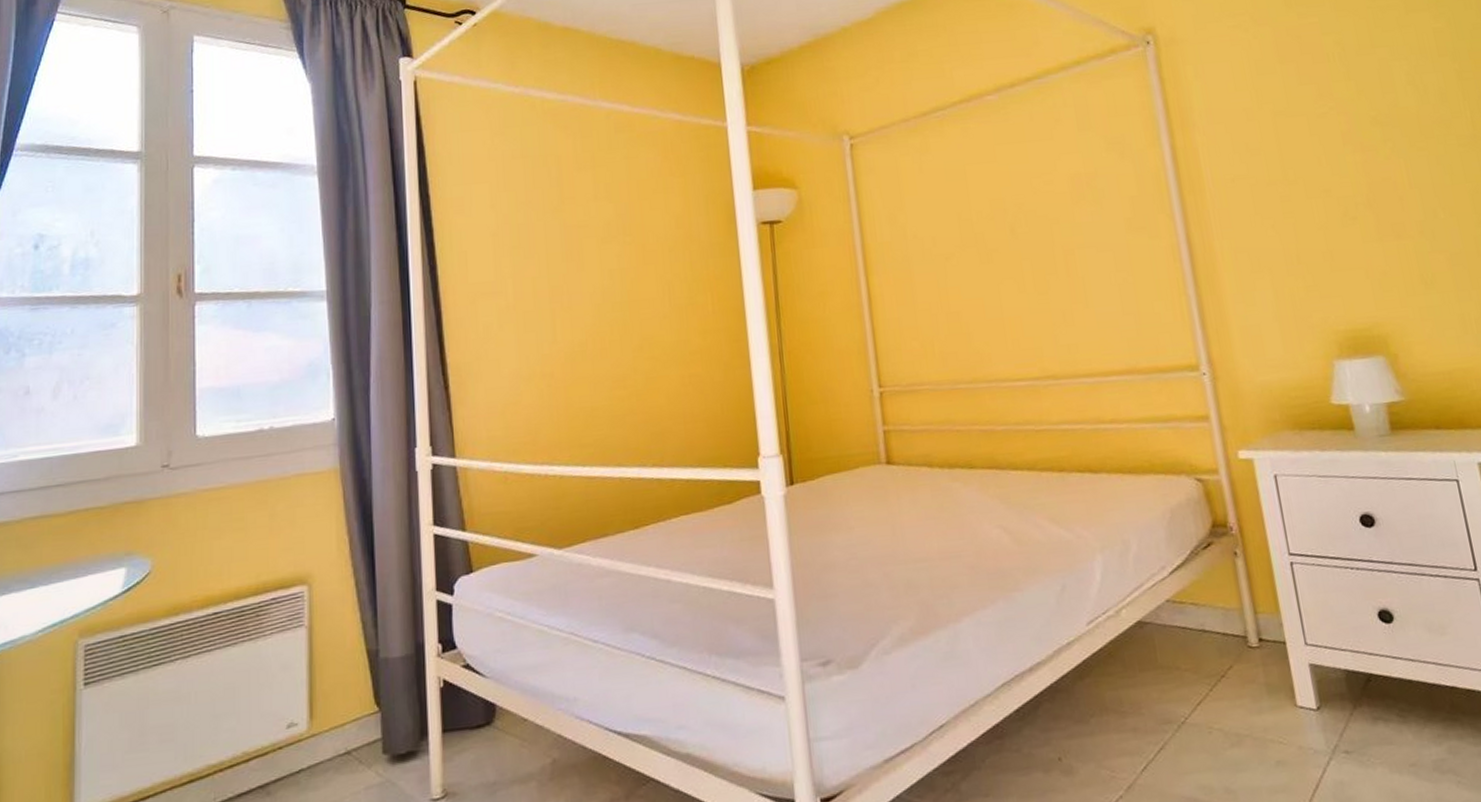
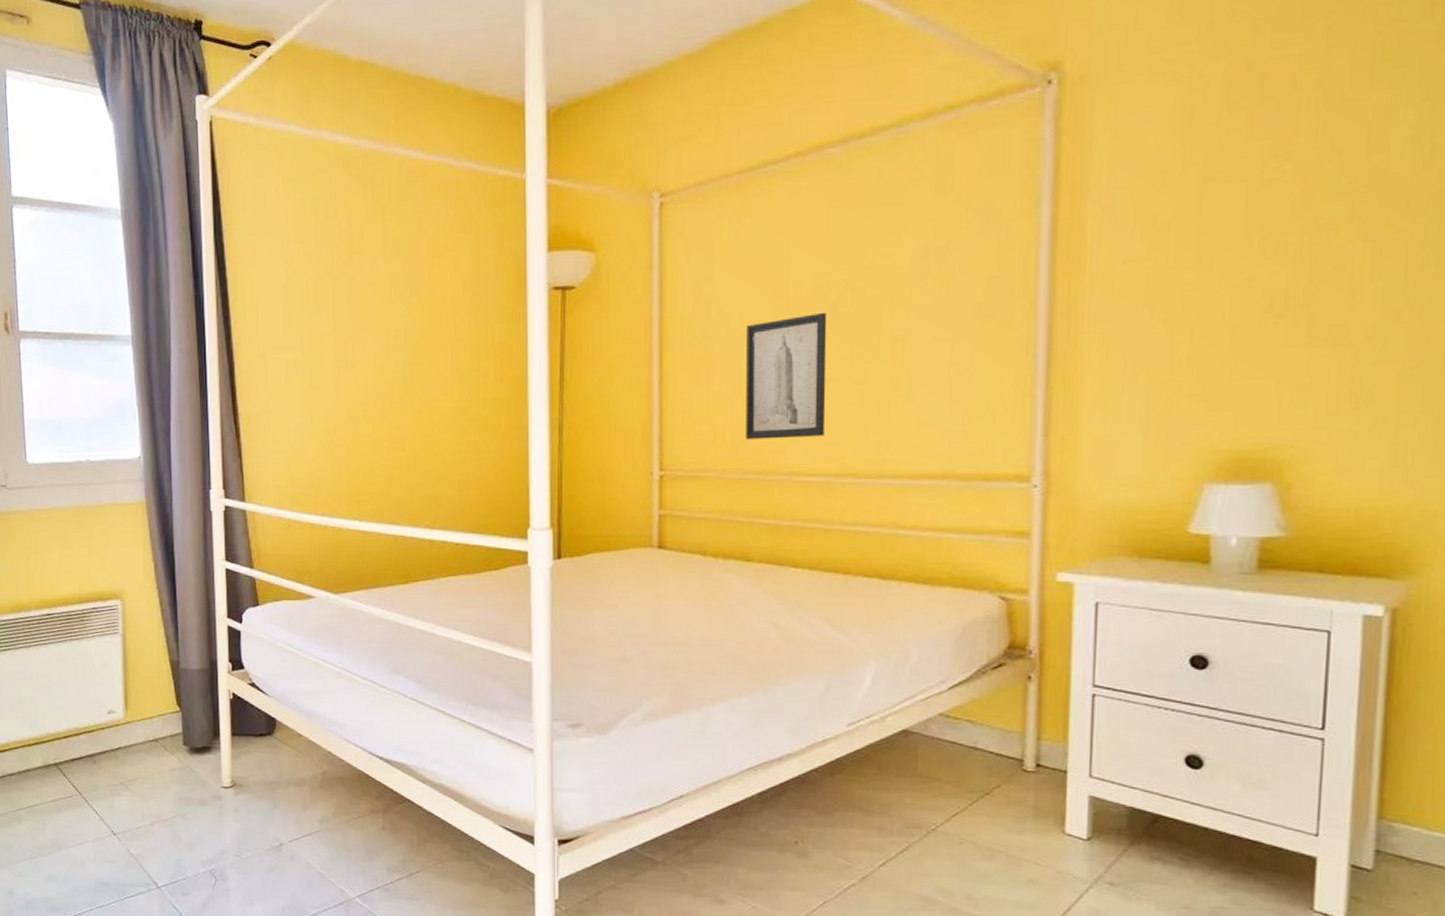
wall art: none [940,232,1022,352] -> present [746,312,826,440]

